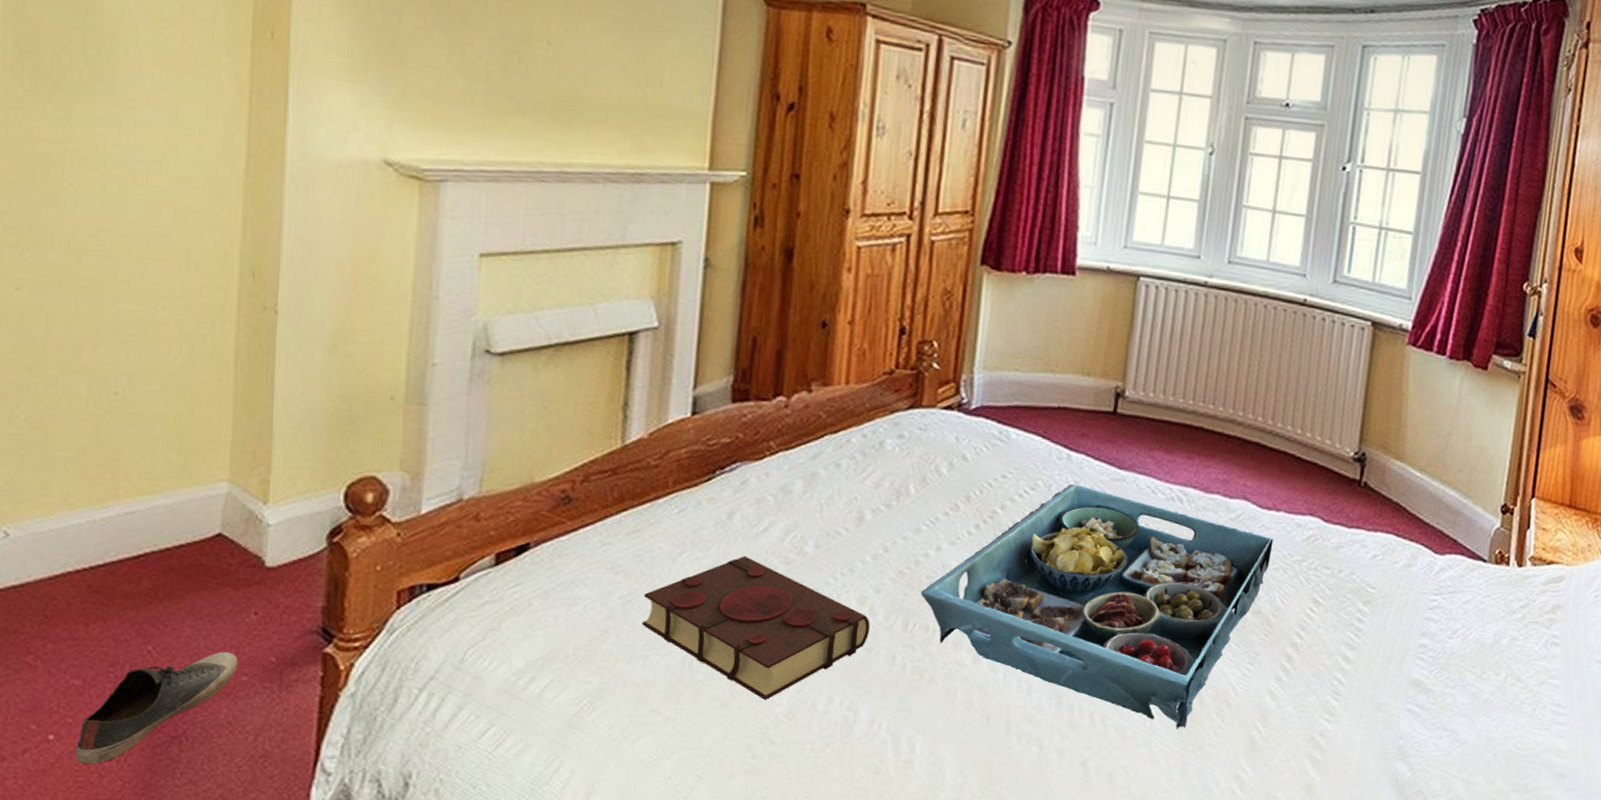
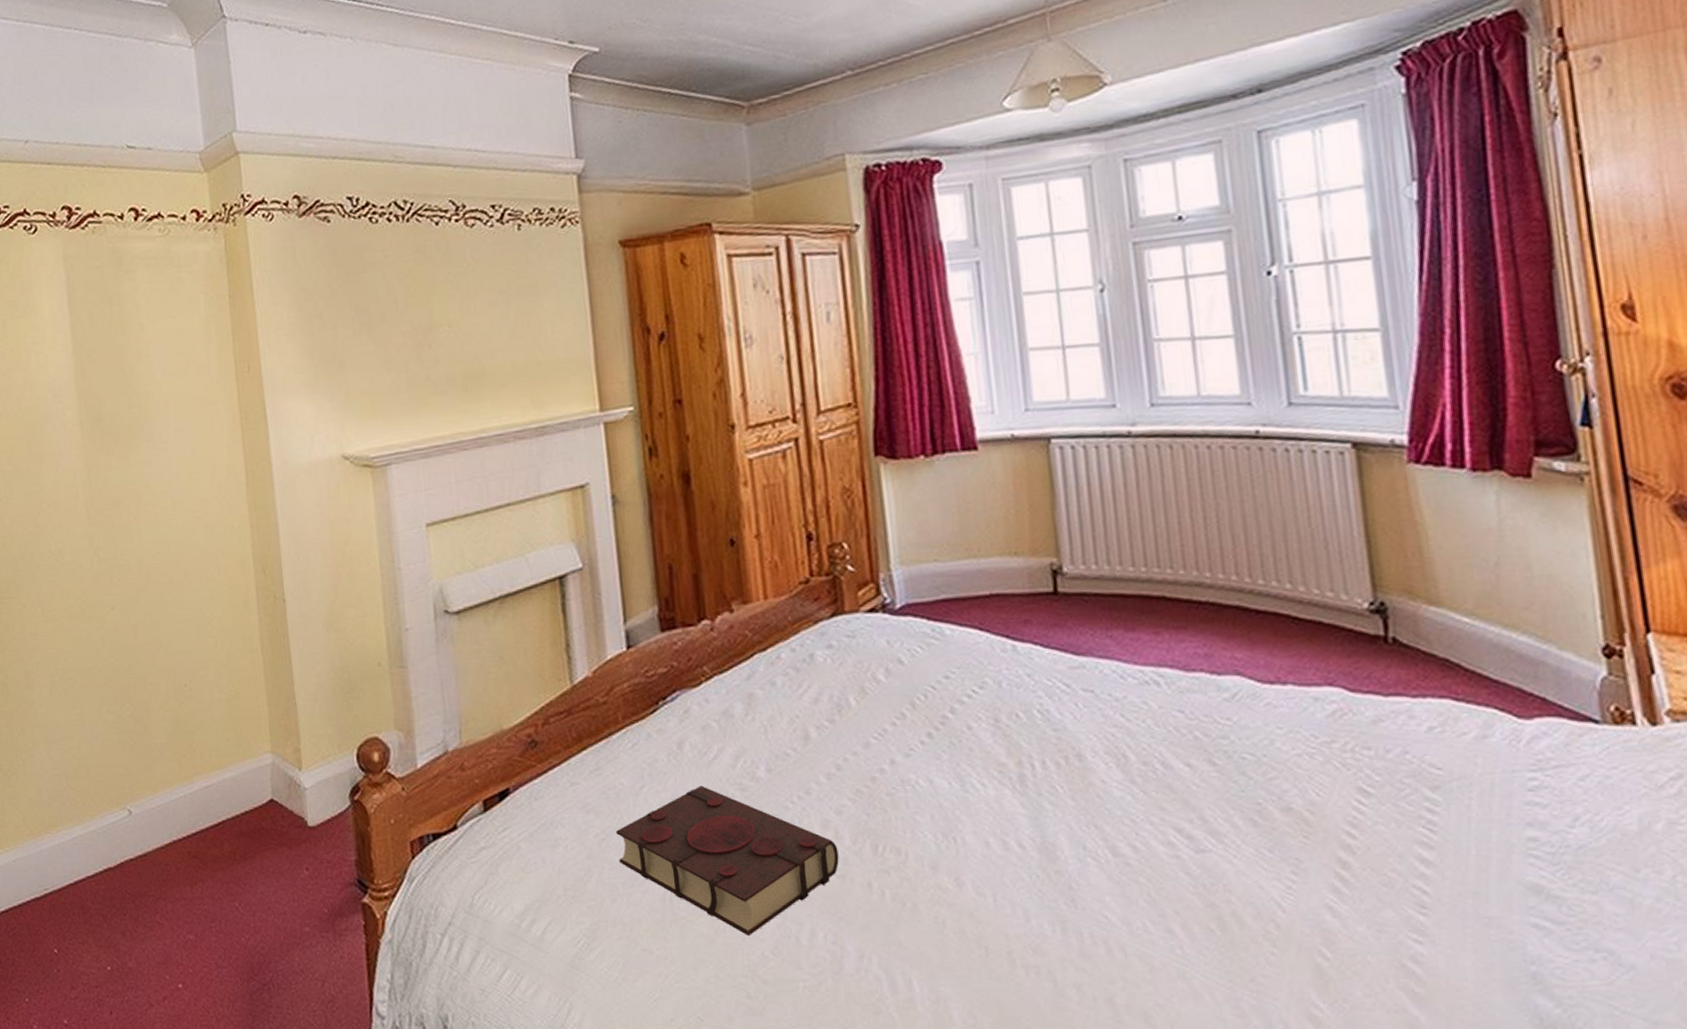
shoe: present [75,652,238,764] -> none [197,905,301,1009]
serving tray: present [920,484,1274,730] -> none [883,677,1289,959]

